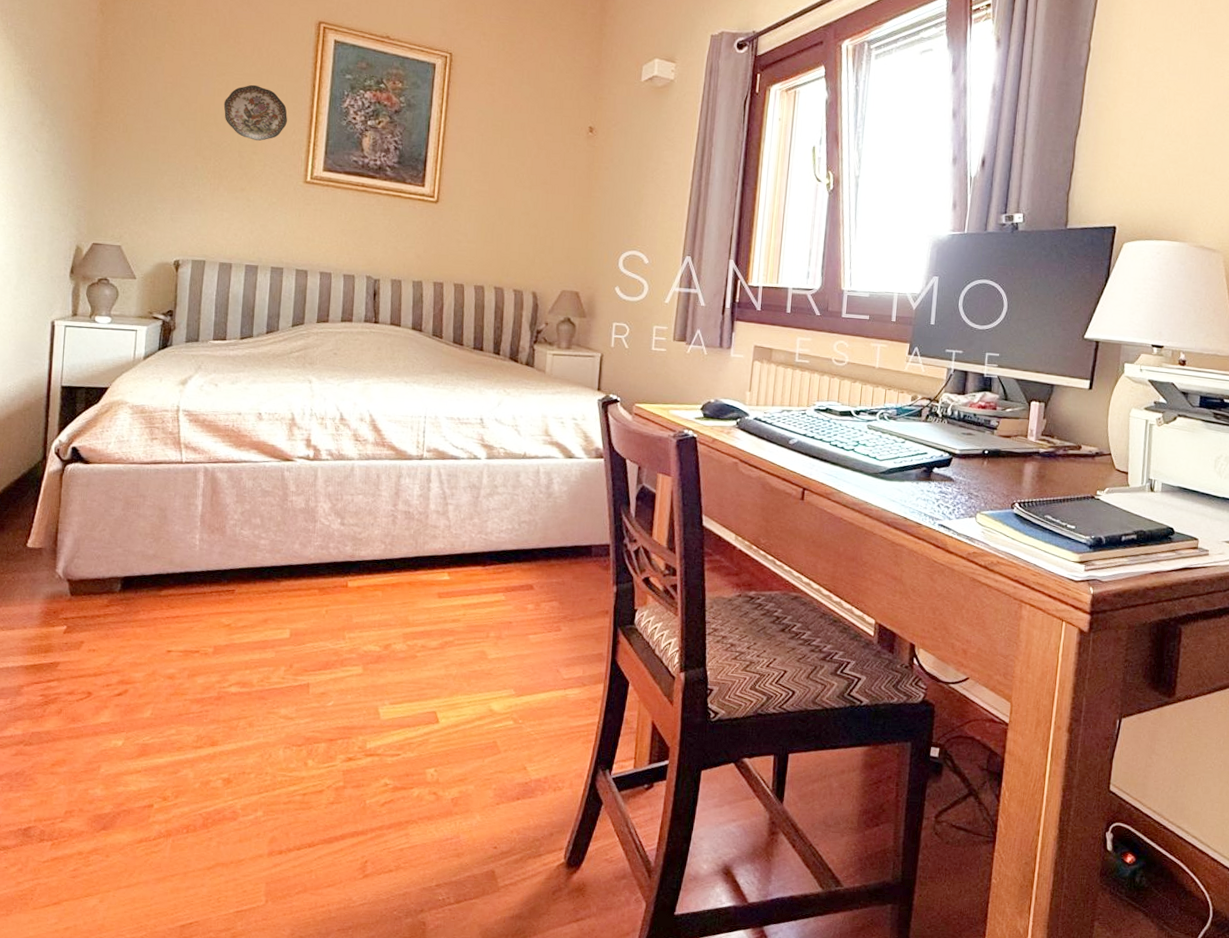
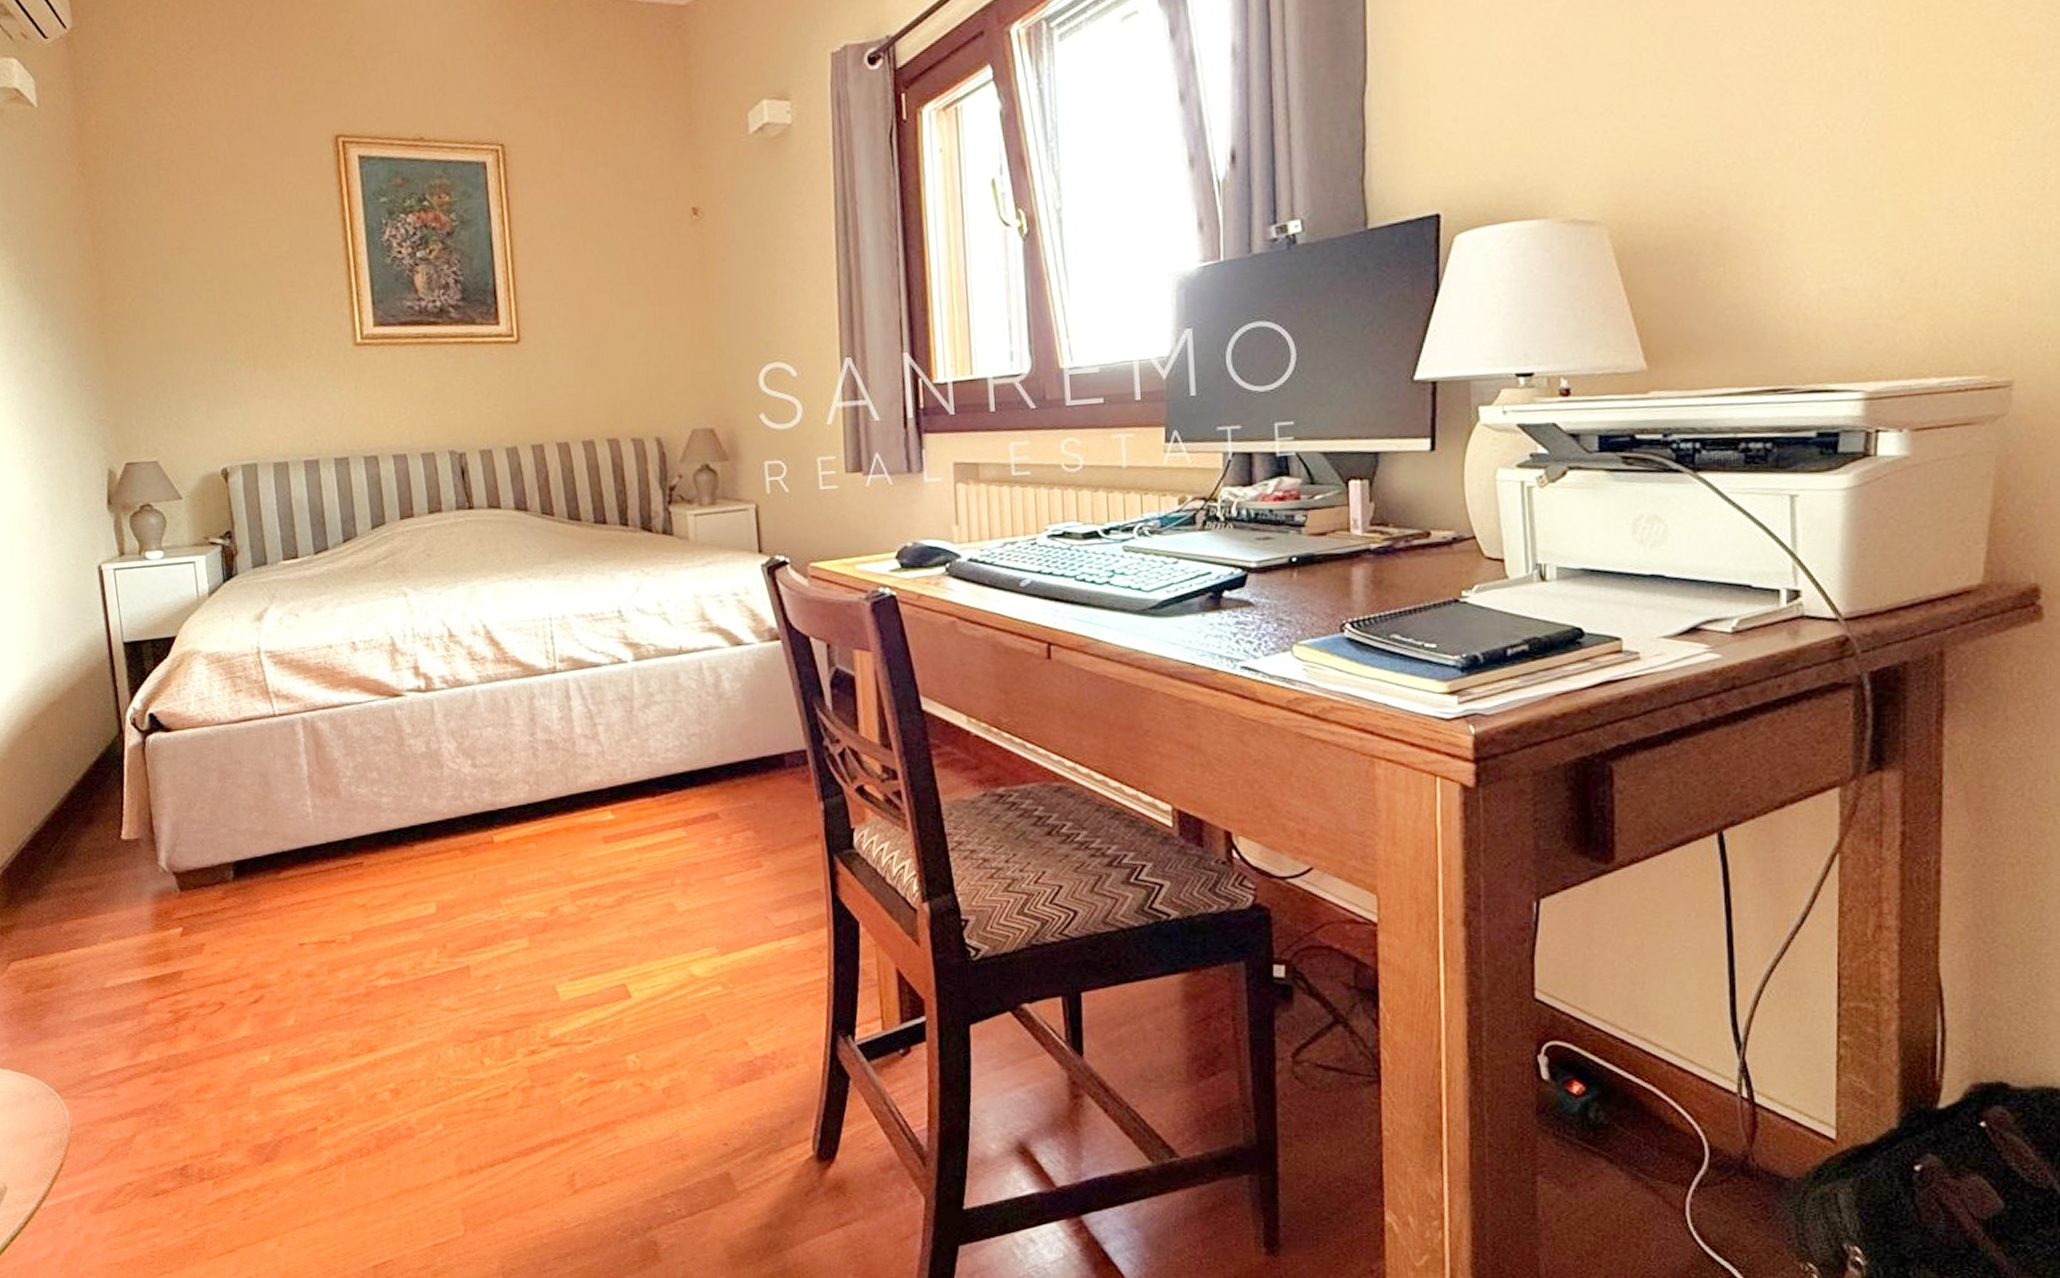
decorative plate: present [223,84,287,141] -> none [242,231,321,302]

